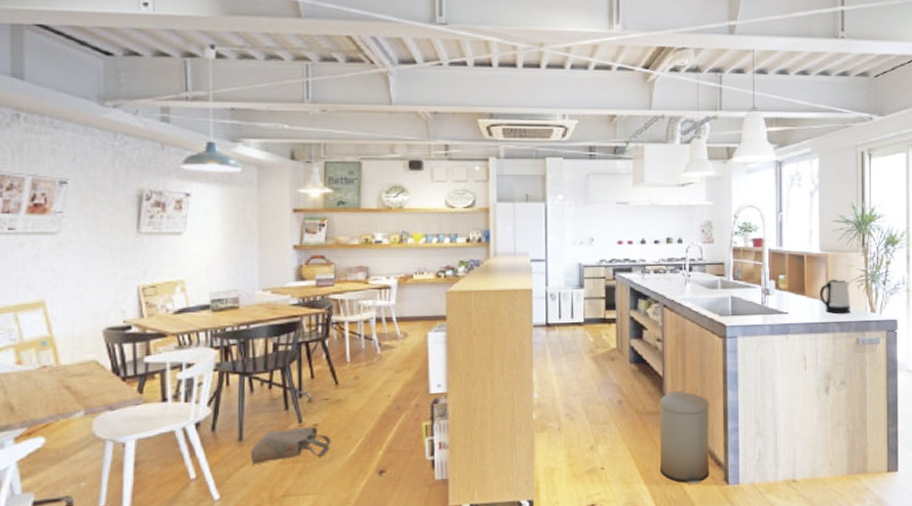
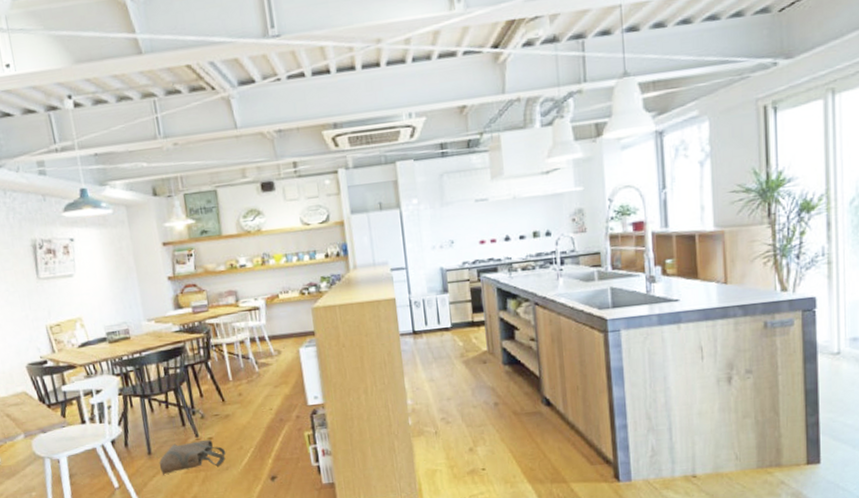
pedal bin: present [659,391,710,485] -> none [538,390,598,483]
kettle: present [819,279,850,314] -> none [716,257,755,297]

